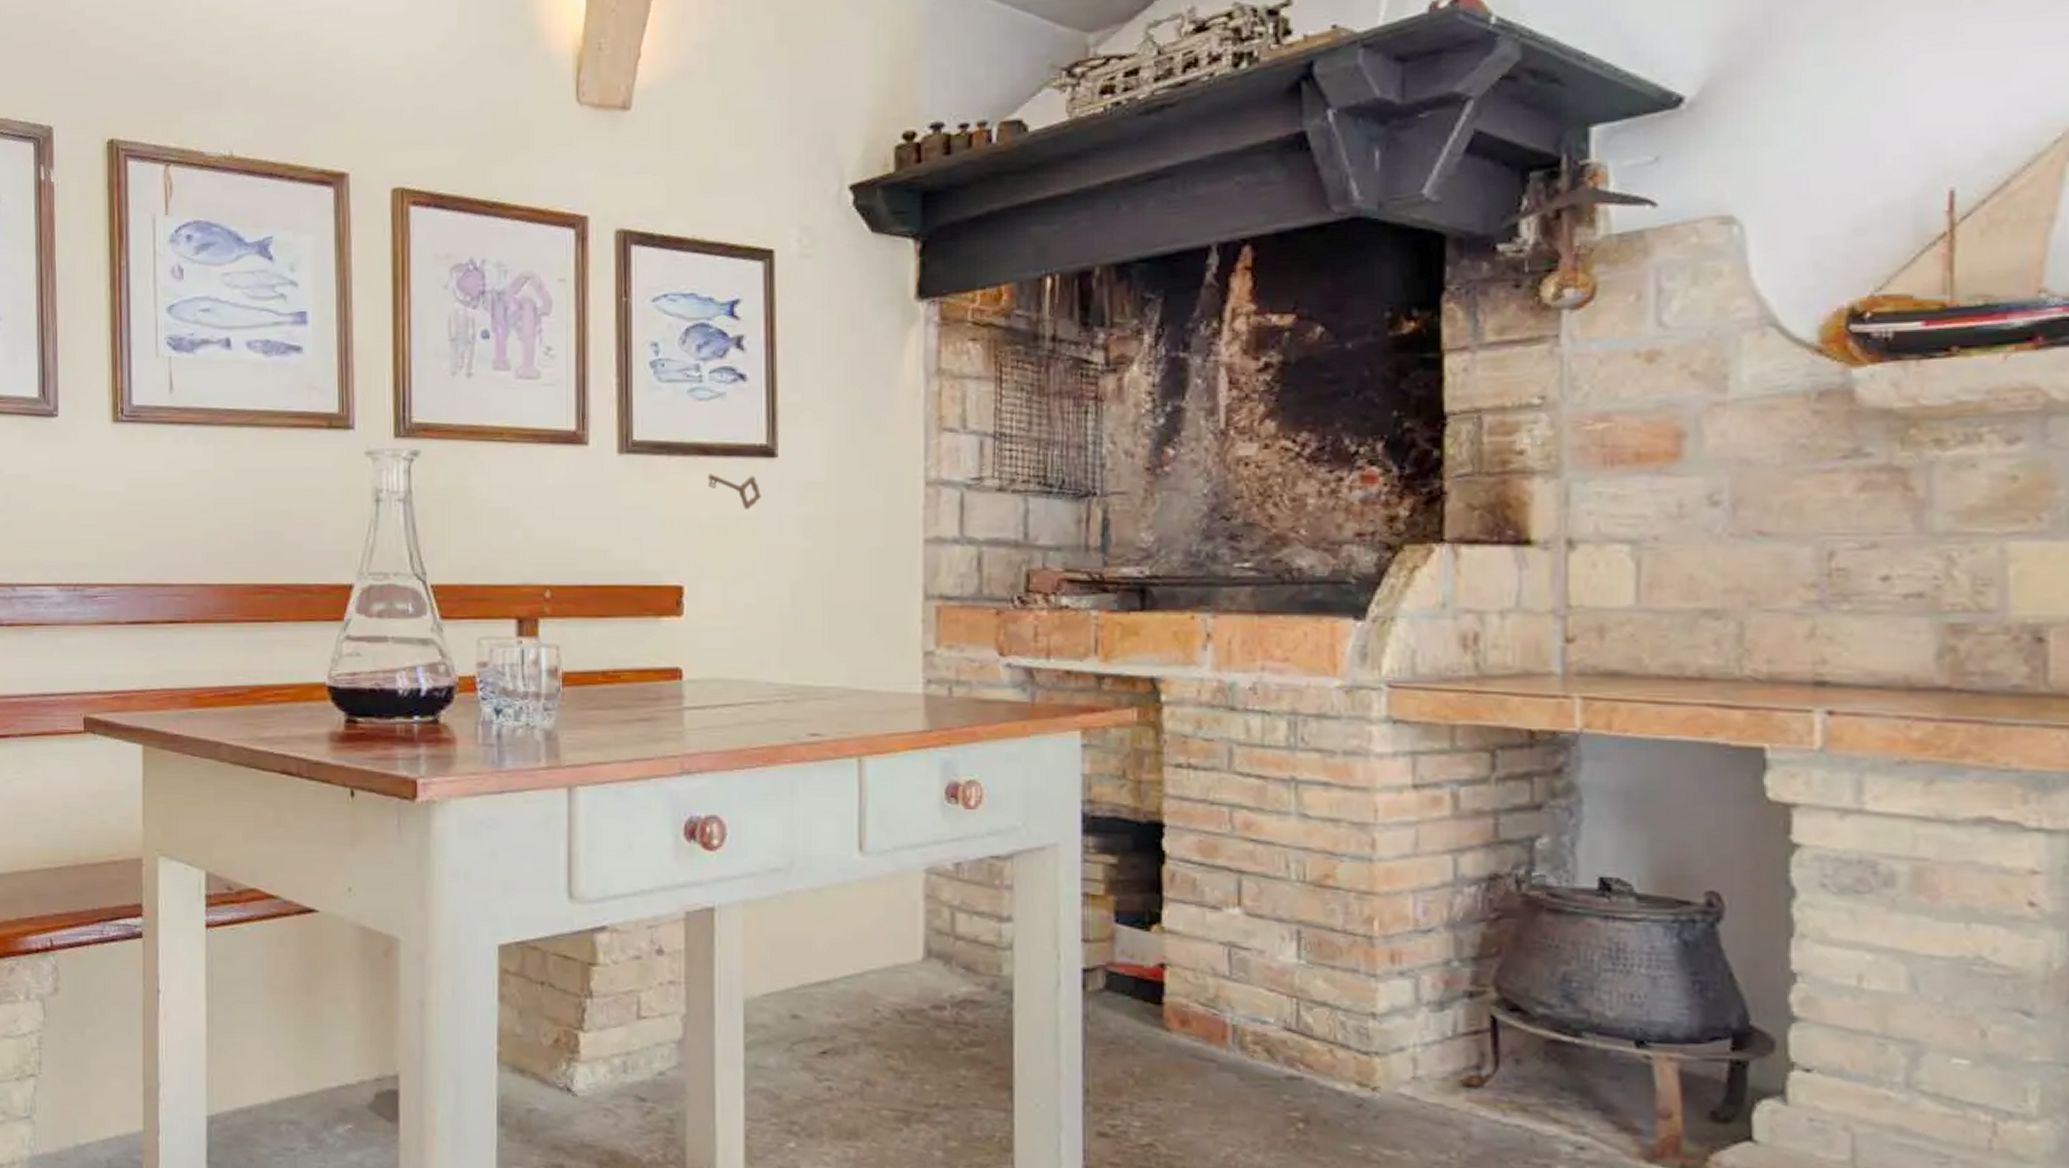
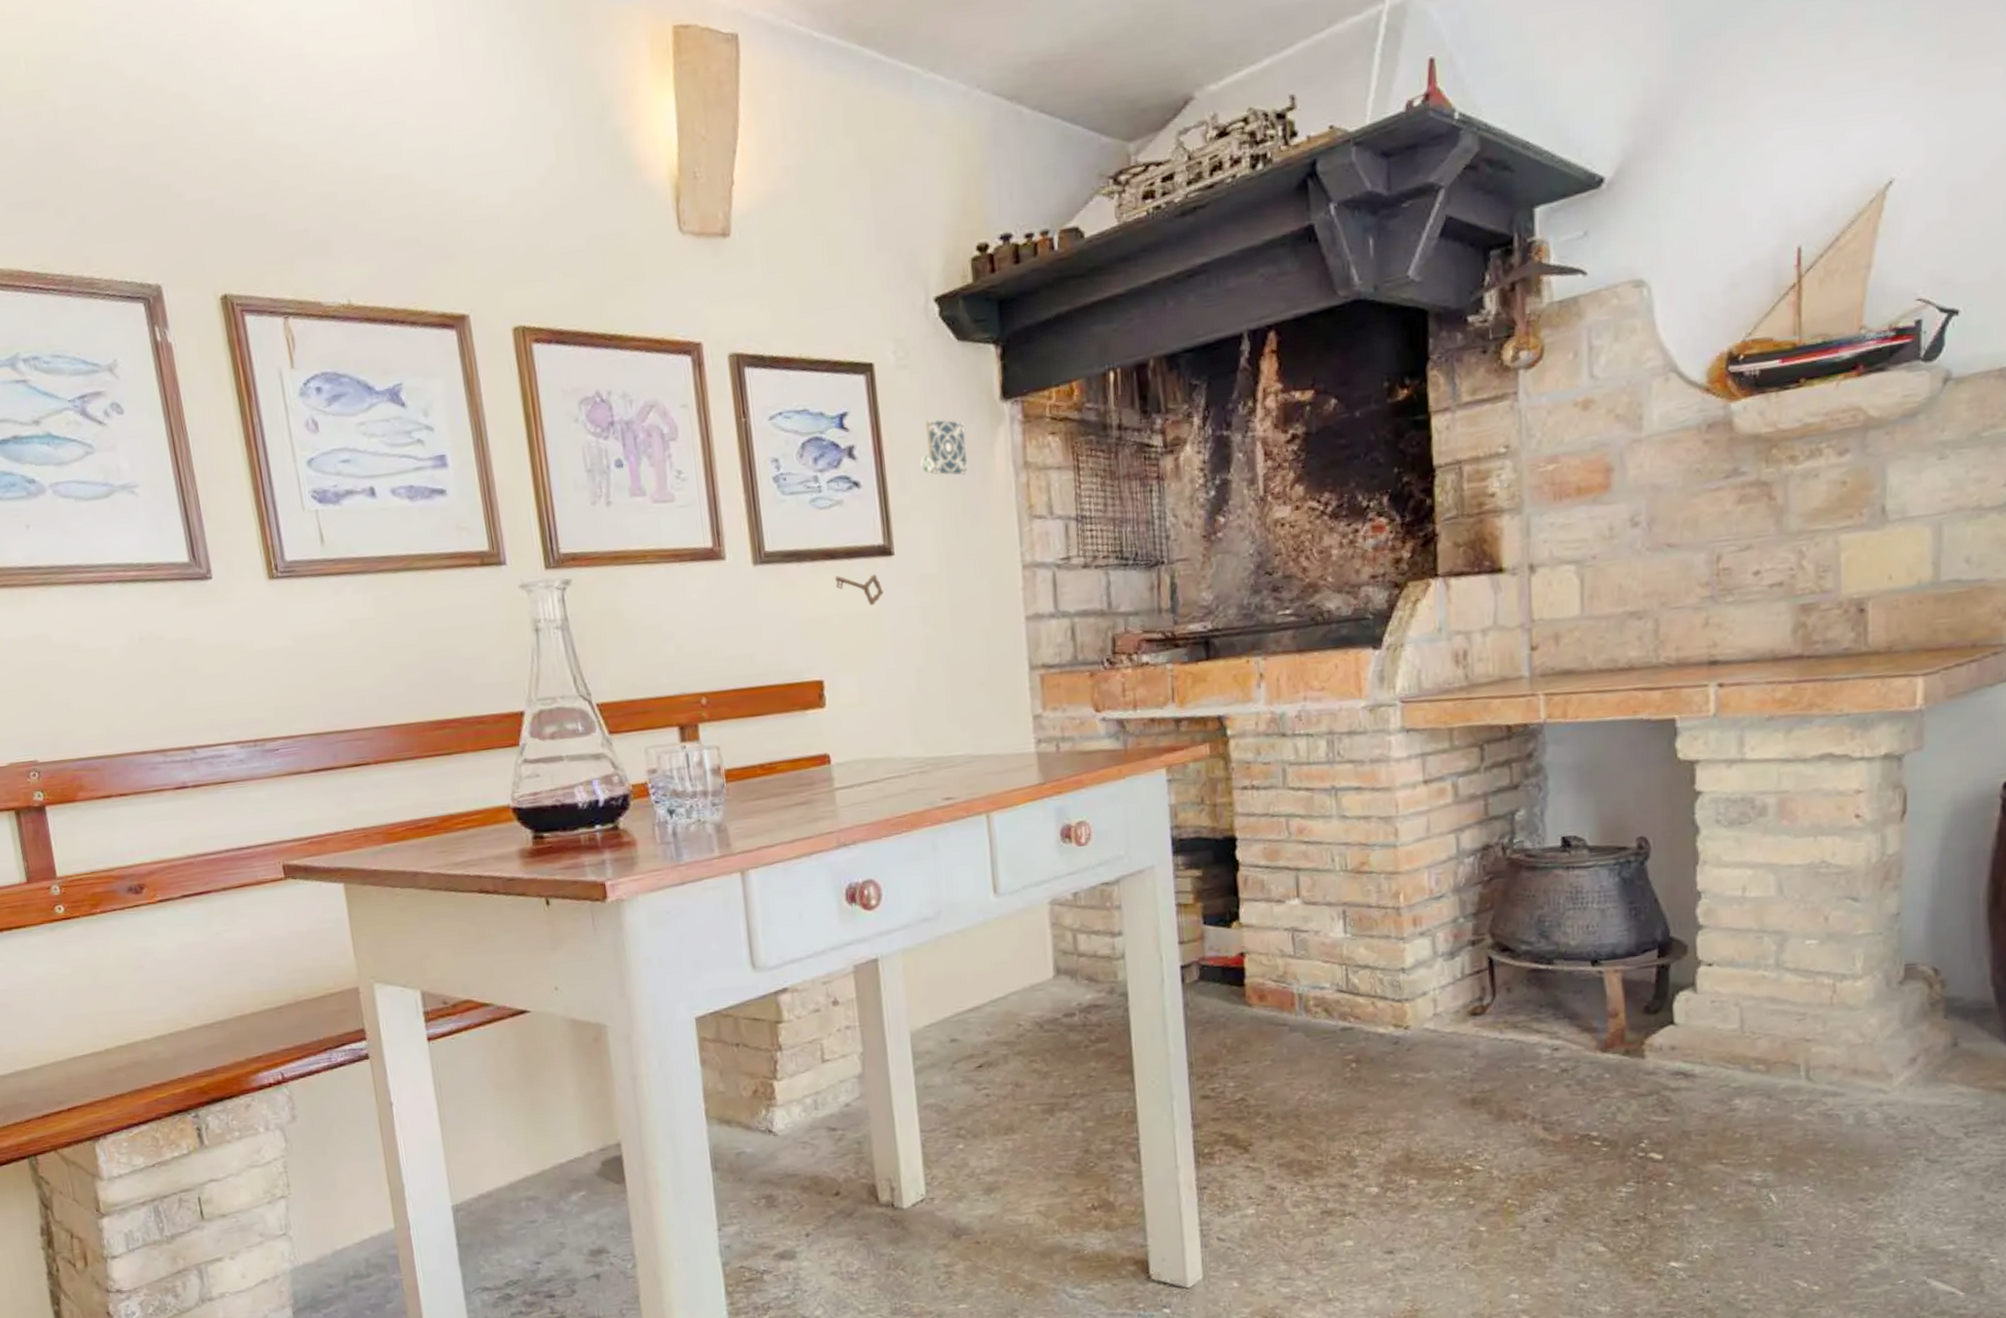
decorative tile: none [817,314,872,377] -> present [921,419,968,475]

